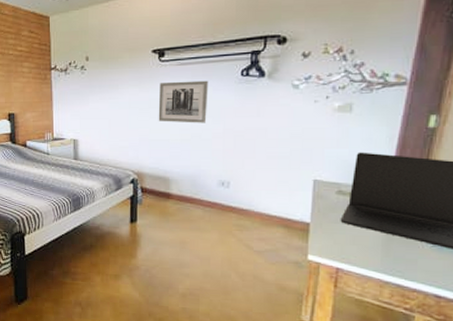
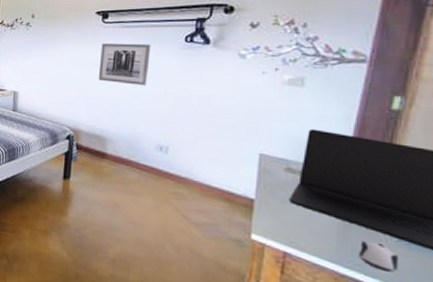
computer mouse: none [400,250,432,274] -> present [359,241,398,272]

